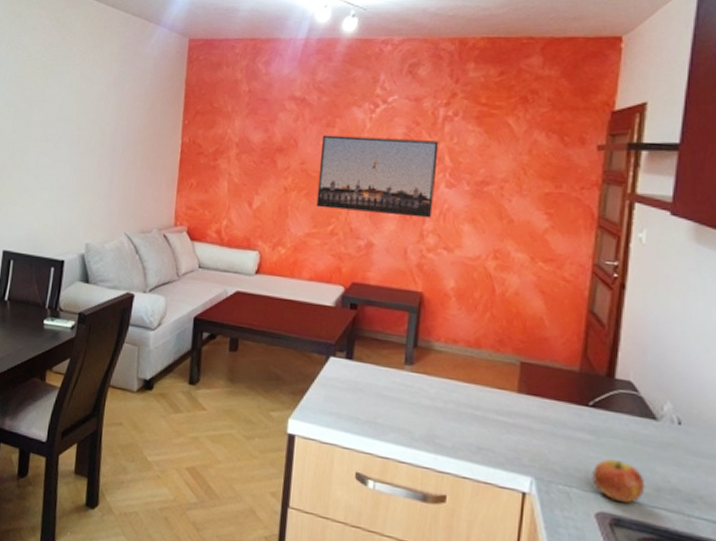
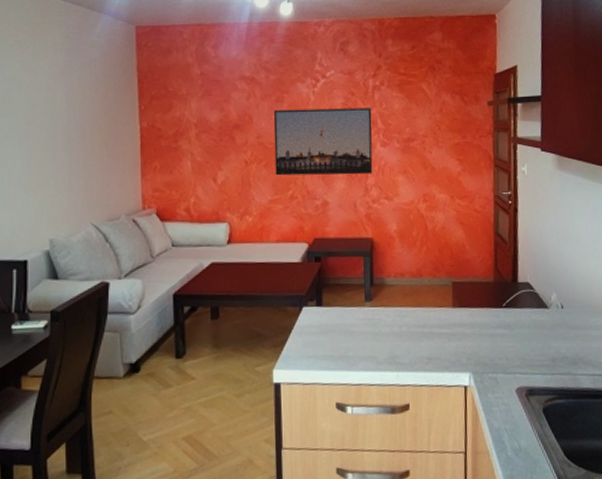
apple: present [592,459,646,504] -> none [510,345,546,377]

